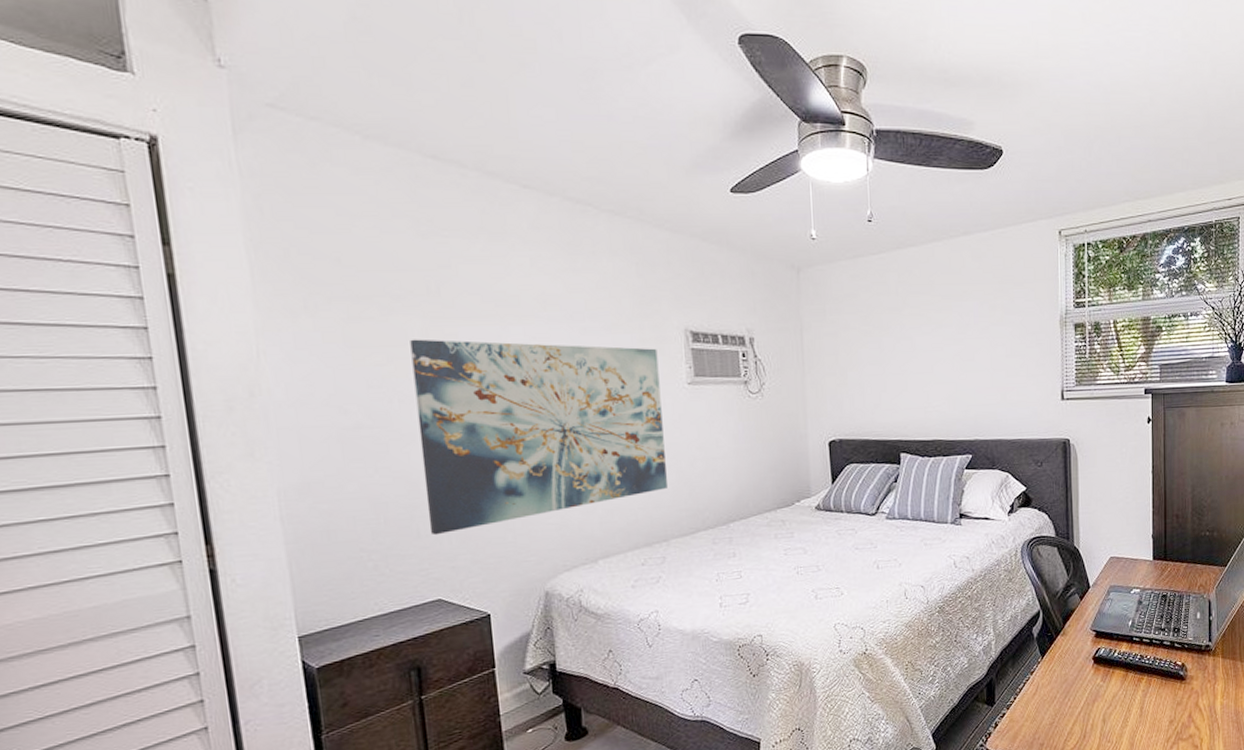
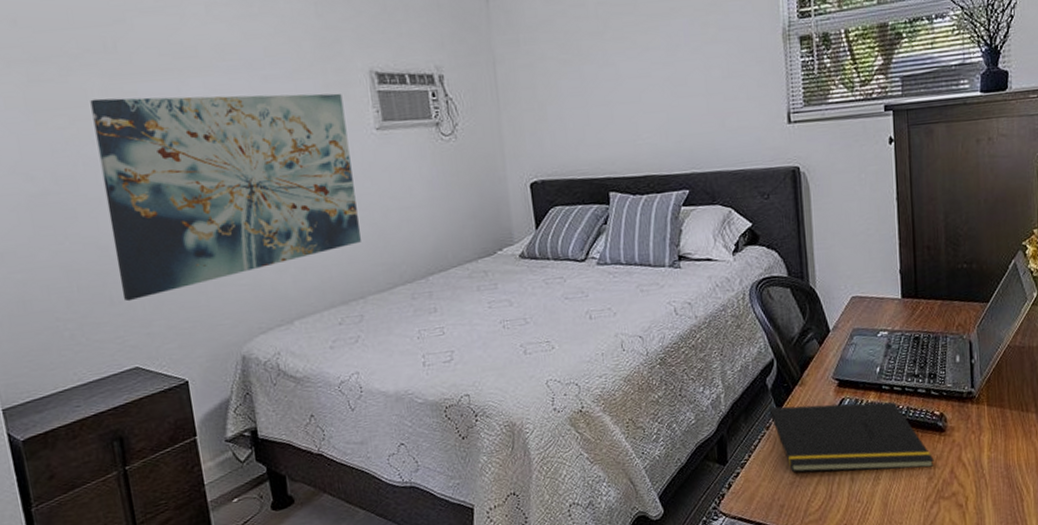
notepad: none [1032,652,1175,714] -> present [767,402,934,473]

